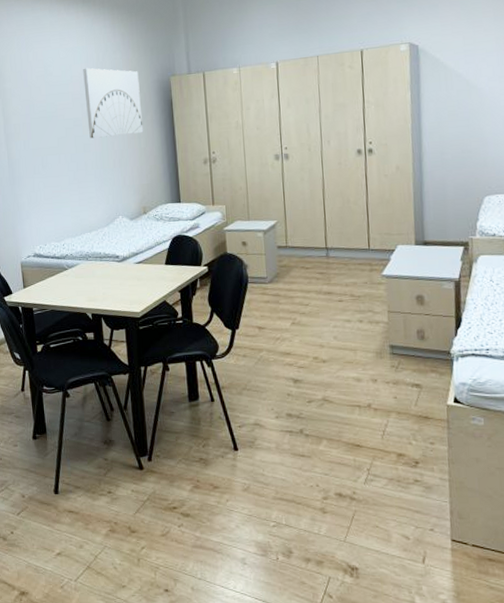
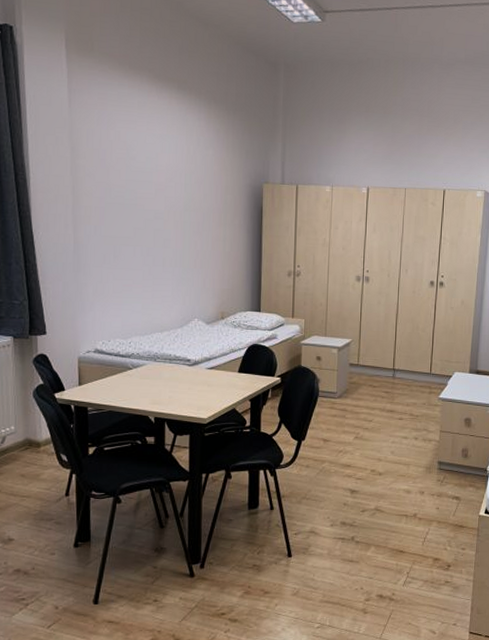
wall art: present [83,67,144,139] -> none [170,158,231,236]

